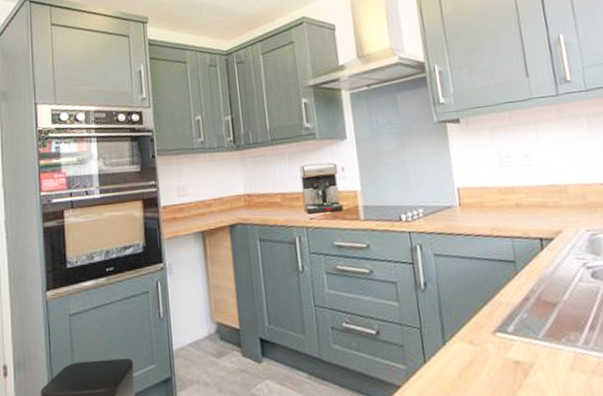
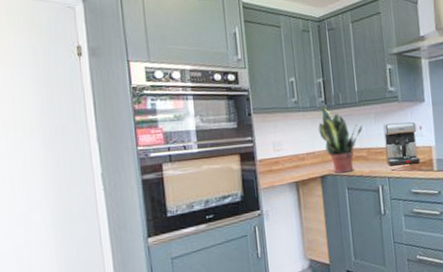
potted plant: none [226,146,276,222] -> present [318,106,363,173]

